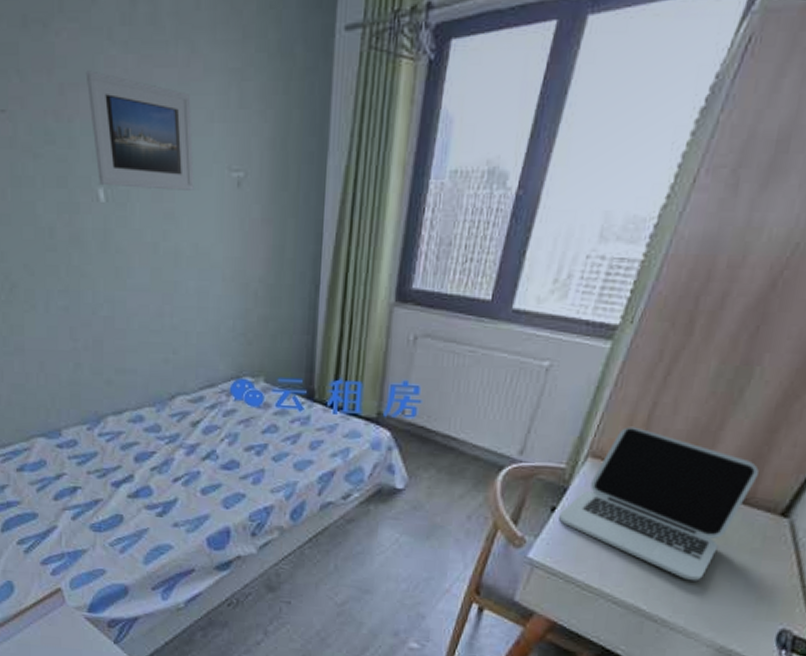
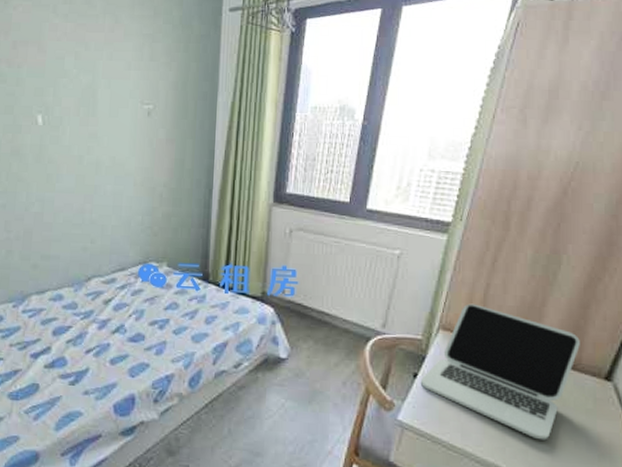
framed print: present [85,70,194,190] -> none [34,33,114,118]

